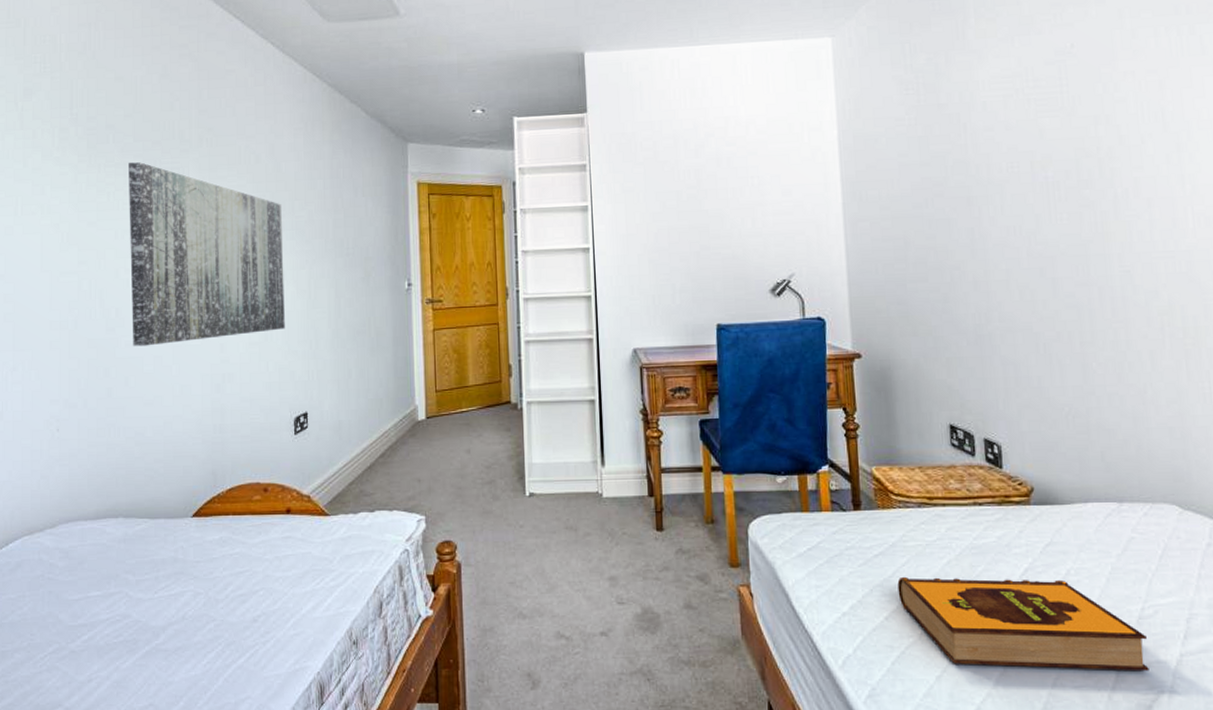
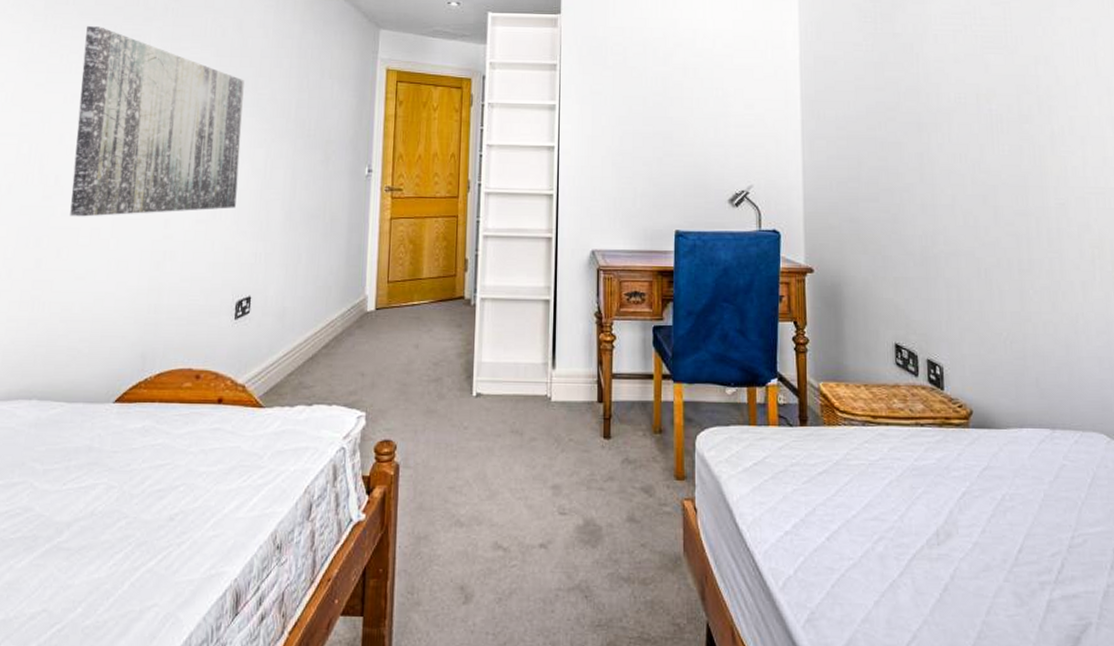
hardback book: present [897,576,1149,671] -> none [840,496,1078,602]

